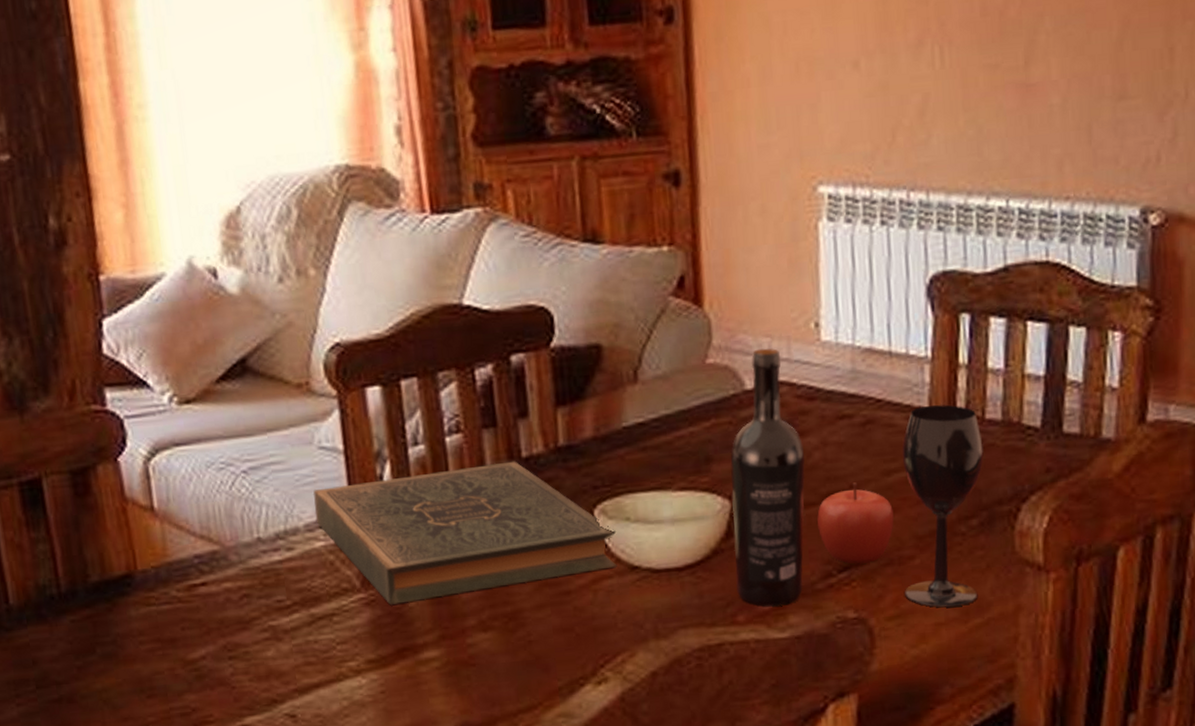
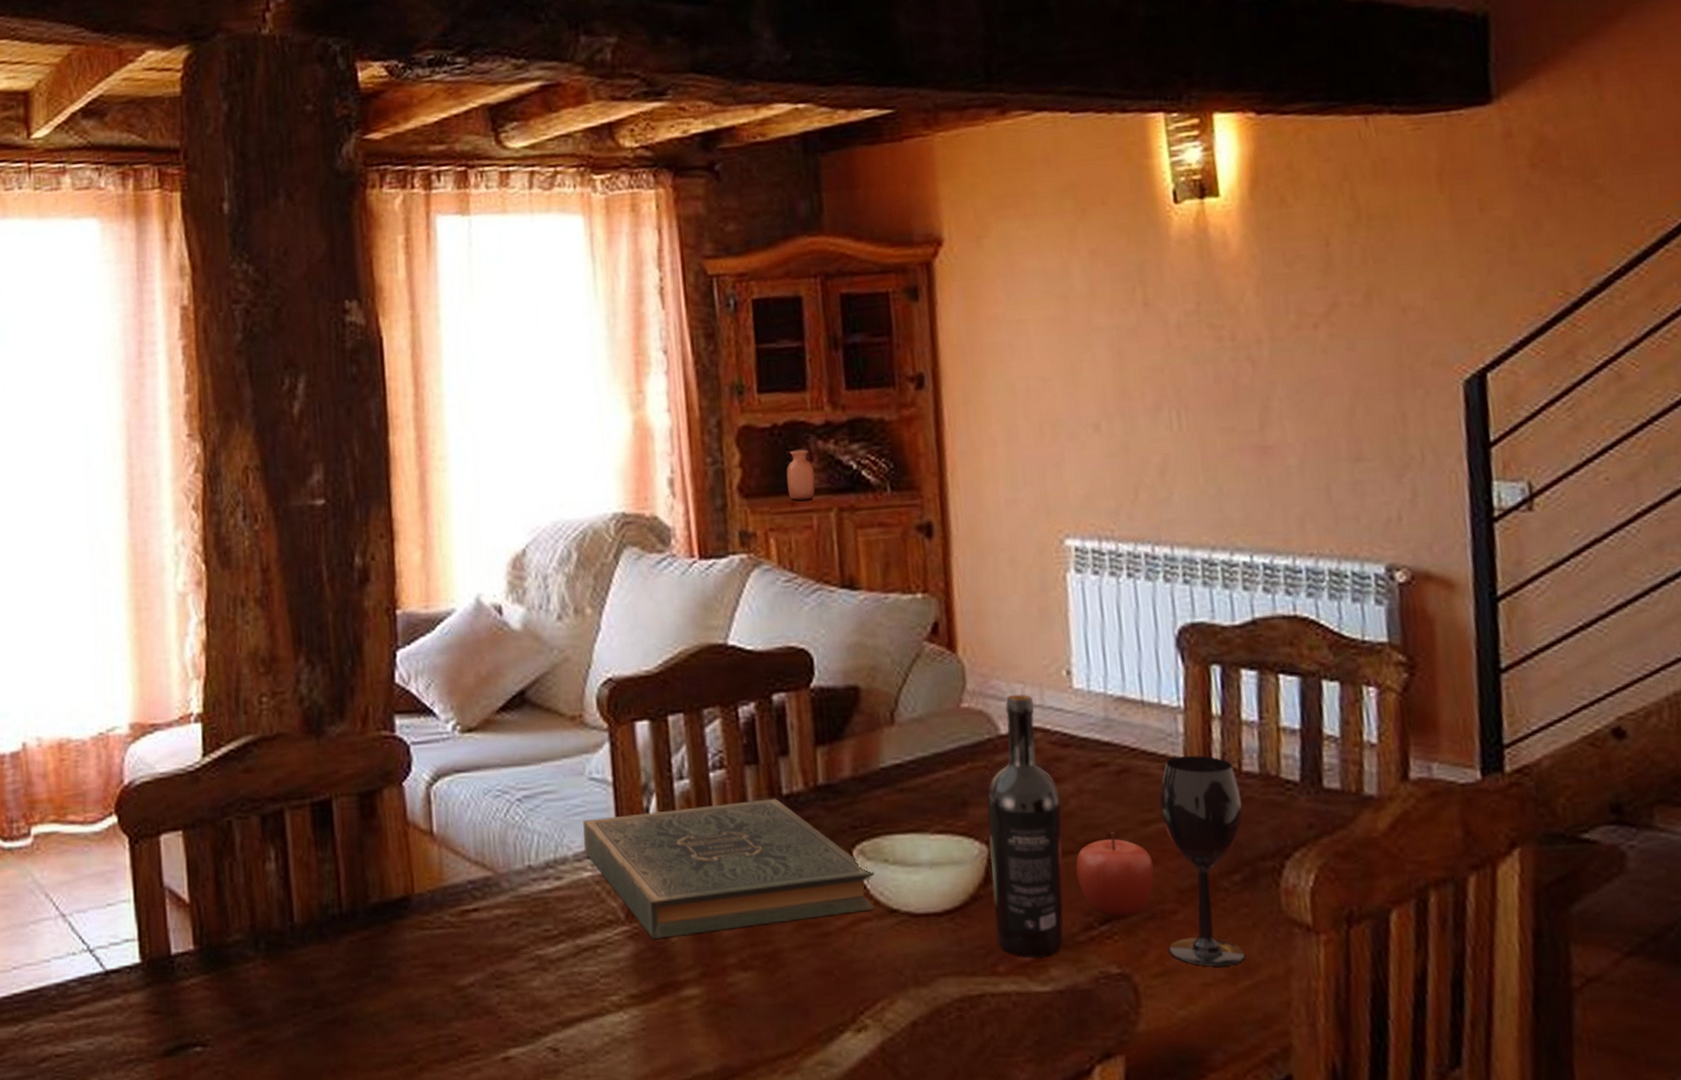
vase: none [524,92,556,149] -> present [786,449,816,501]

